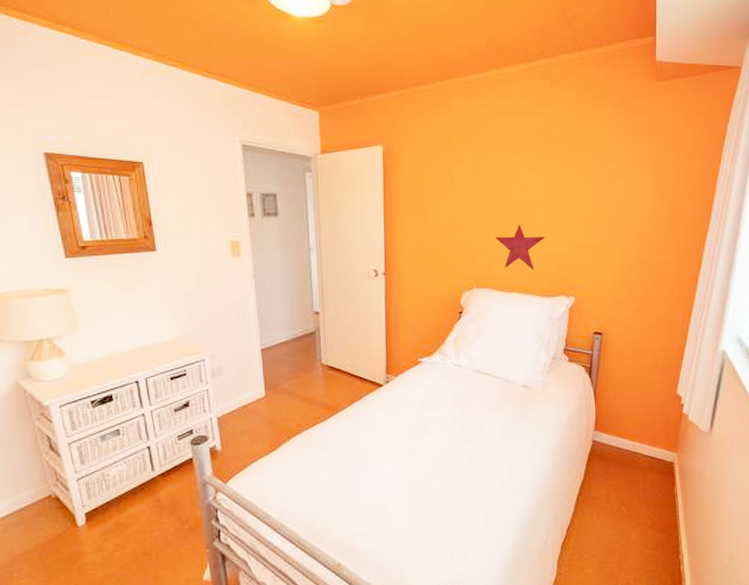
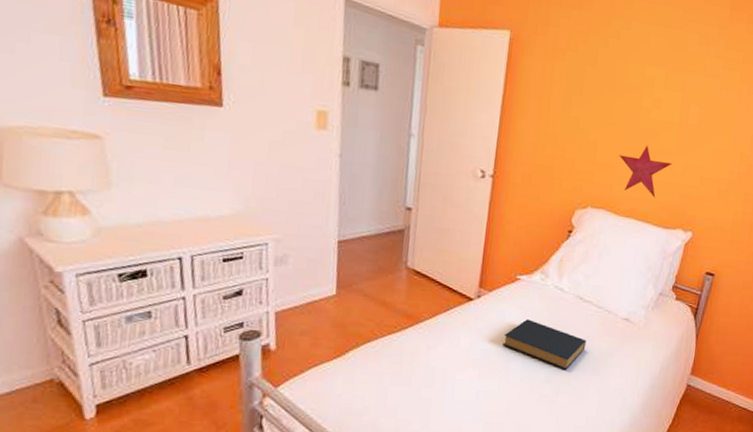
hardback book: none [414,397,491,440] -> present [502,319,587,371]

